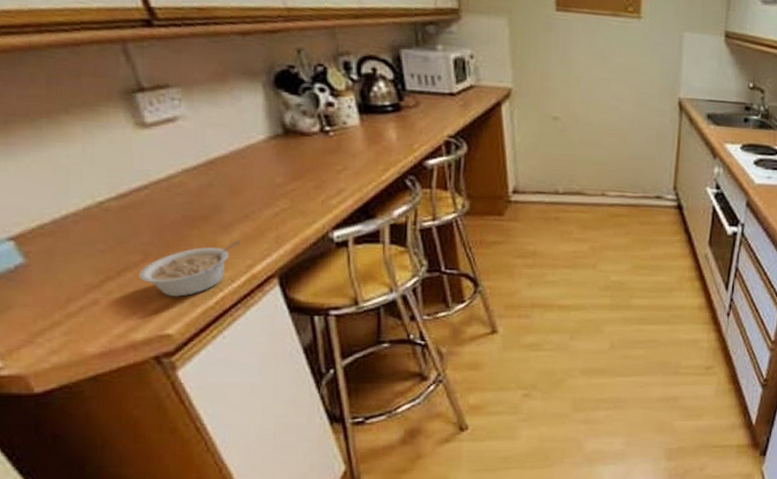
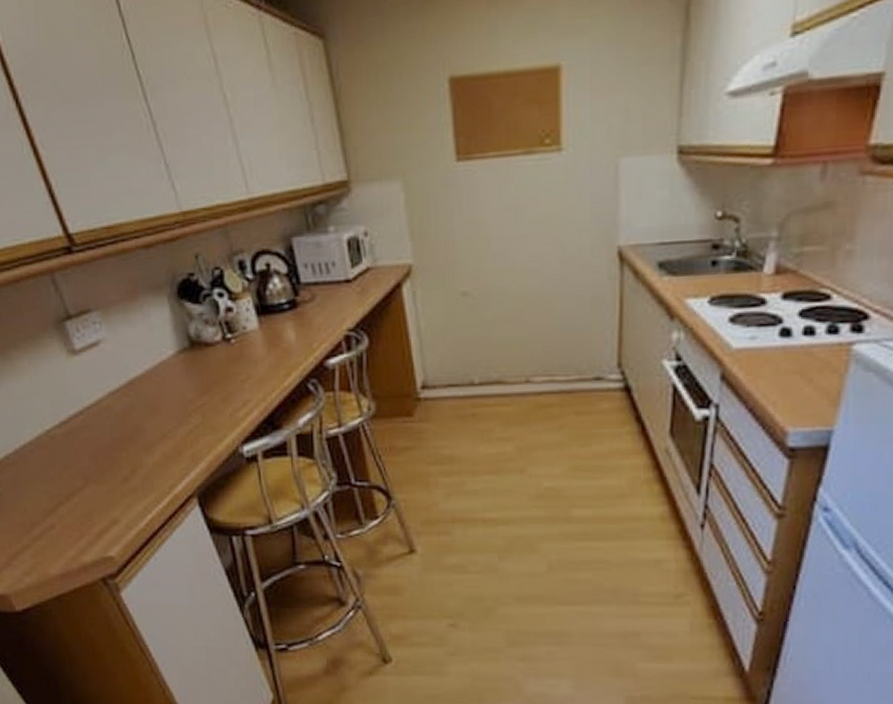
legume: present [139,241,241,297] -> none [83,461,162,519]

